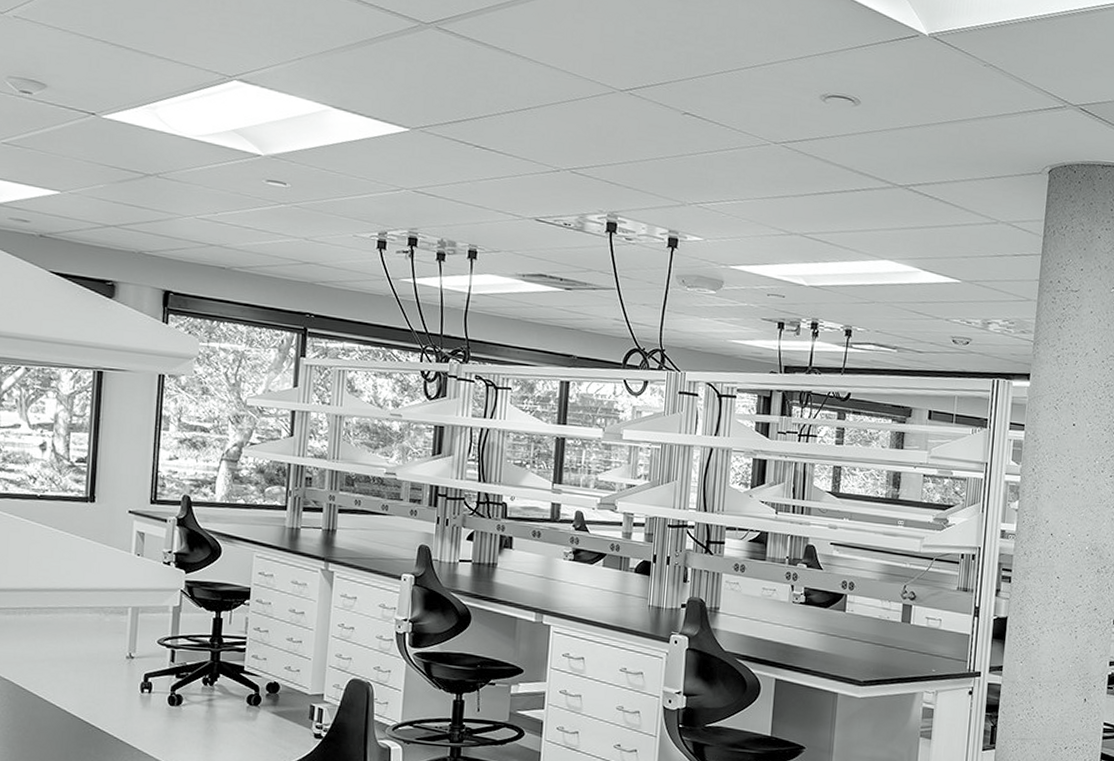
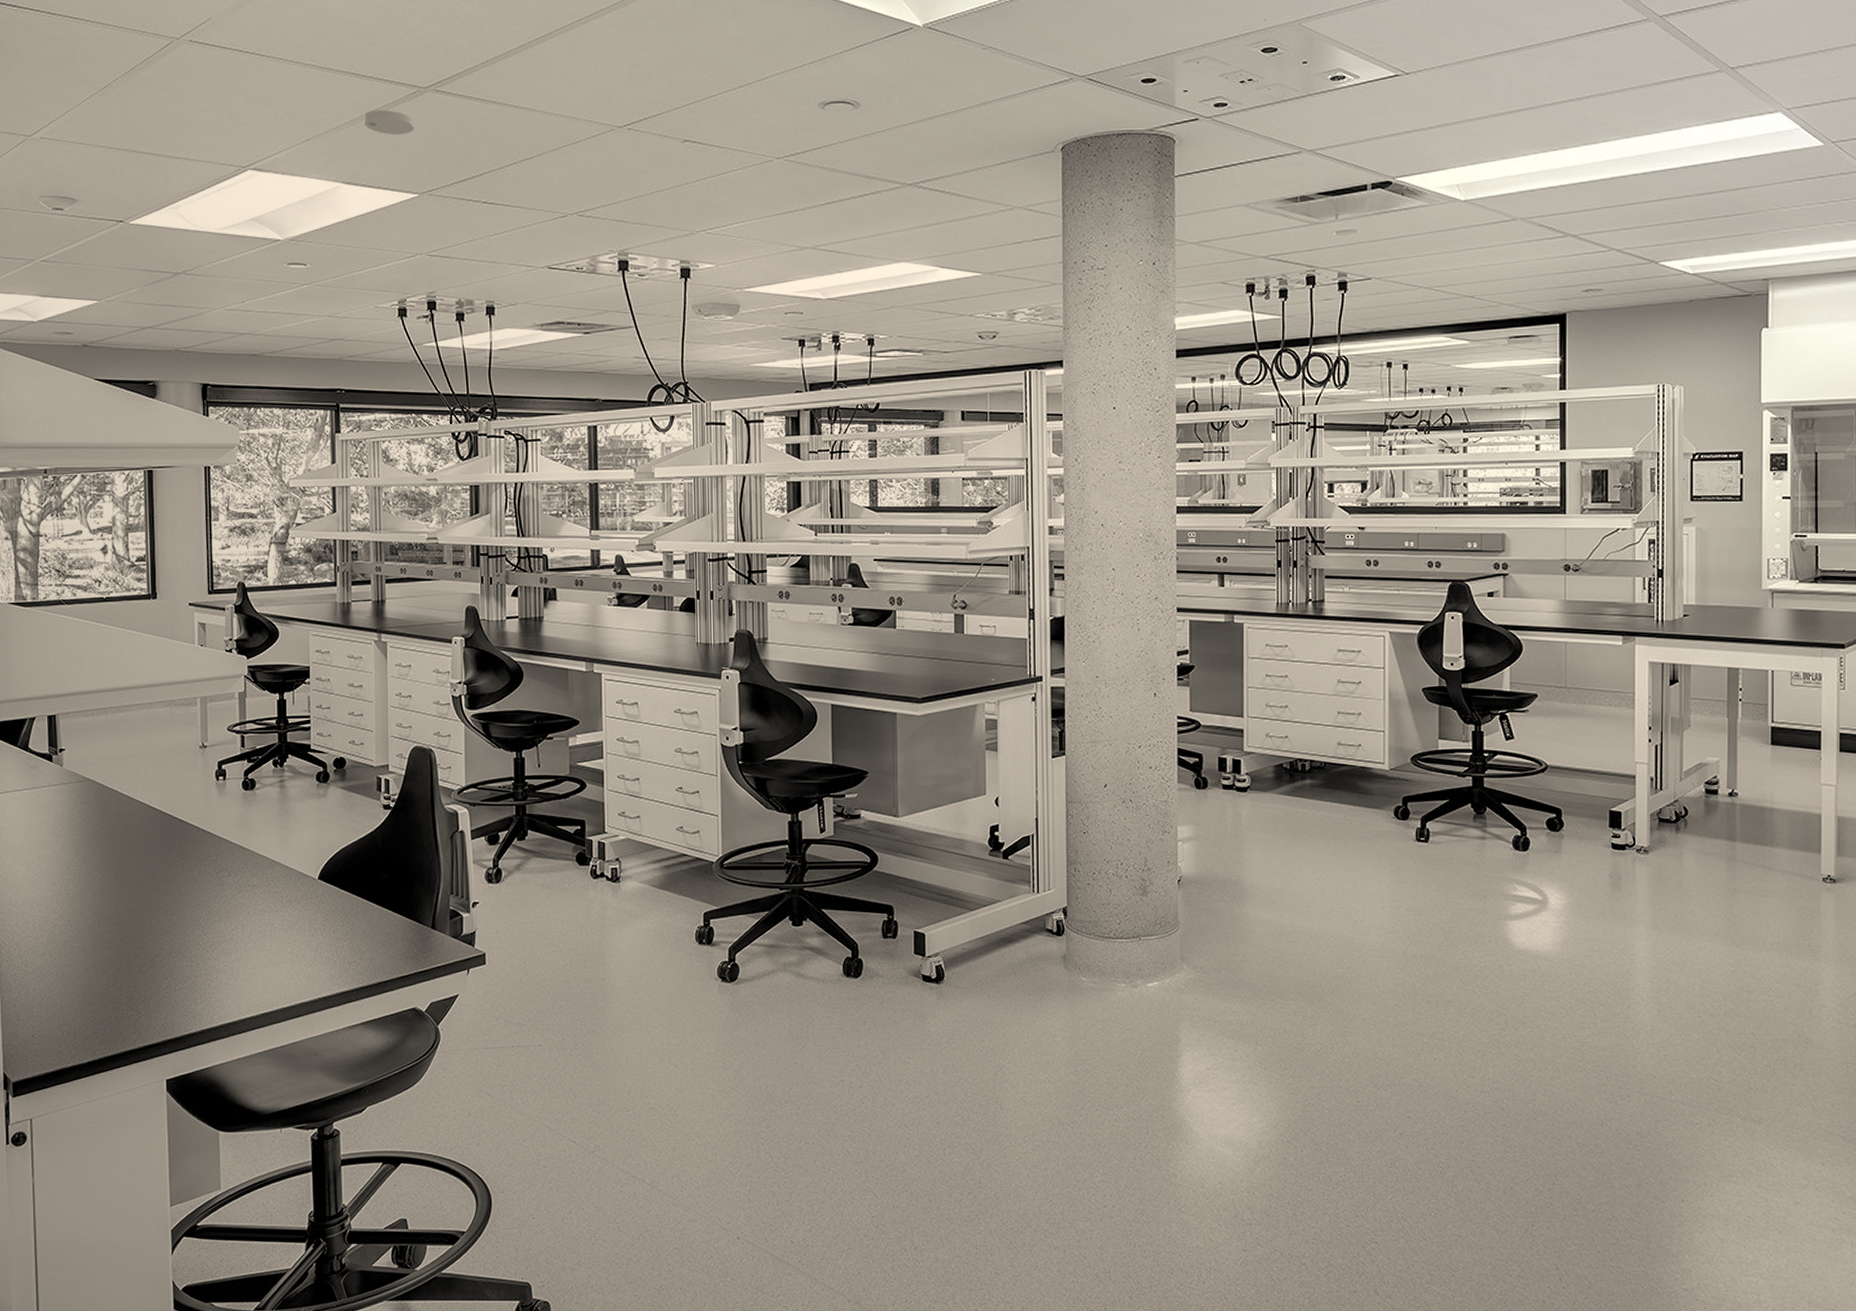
smoke detector: none [359,38,413,68] -> present [363,110,415,135]

